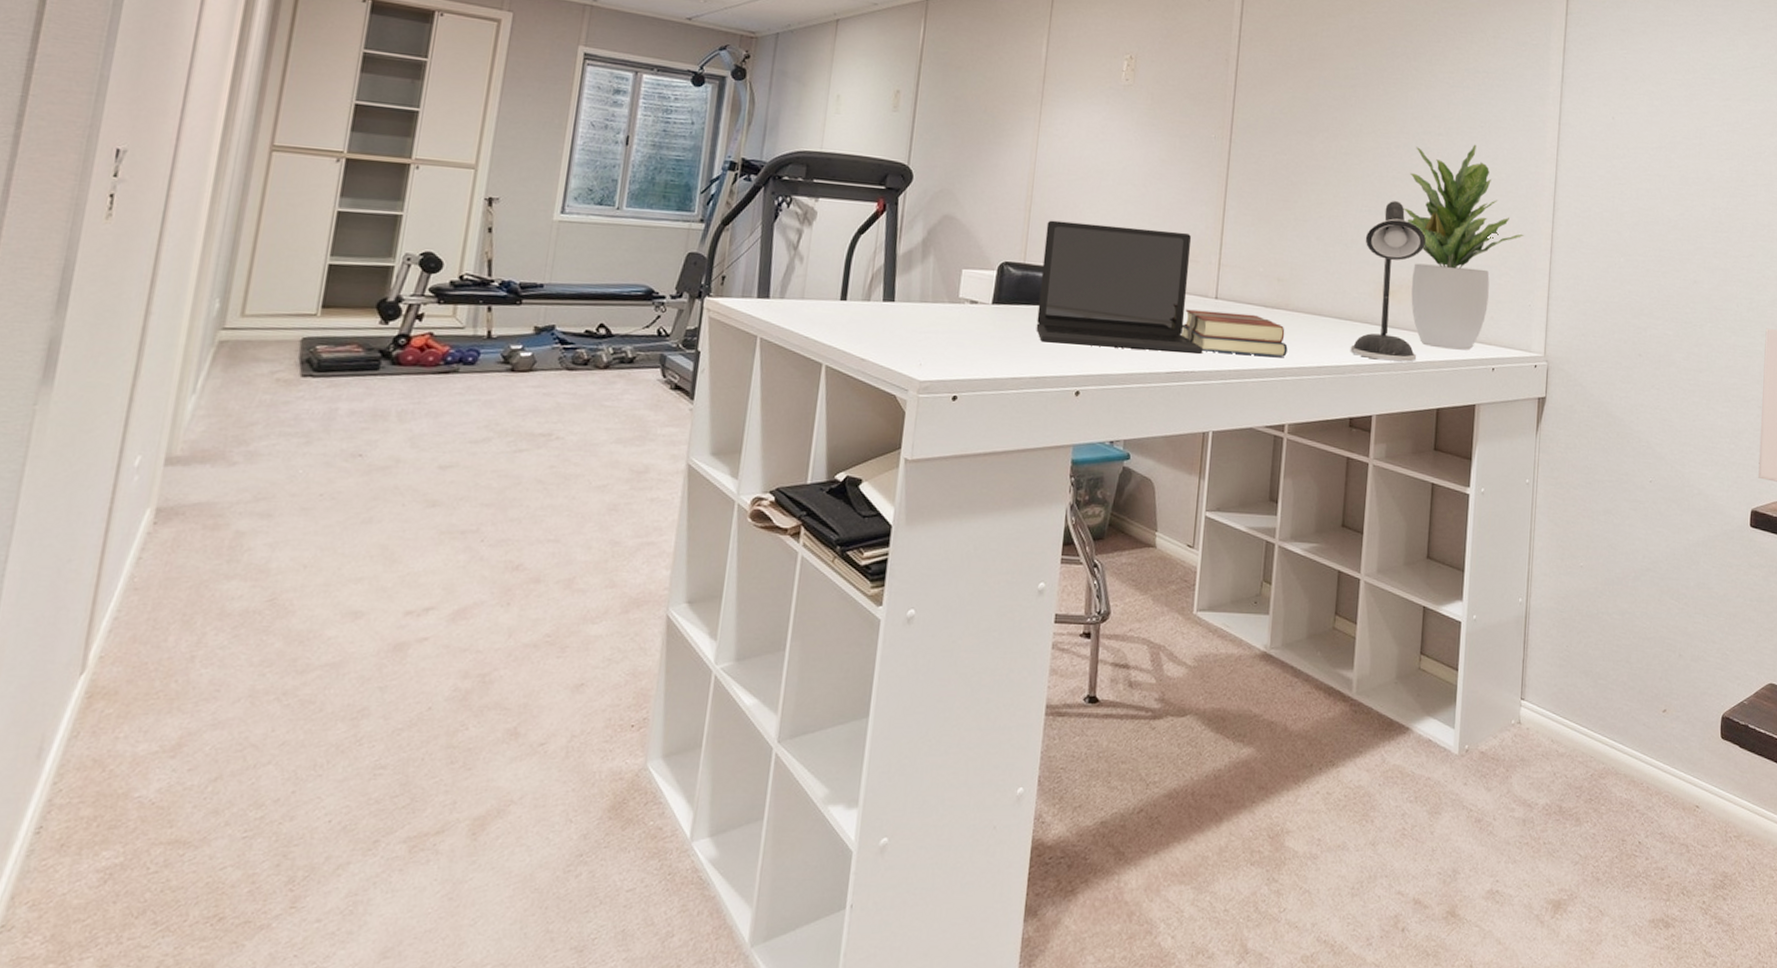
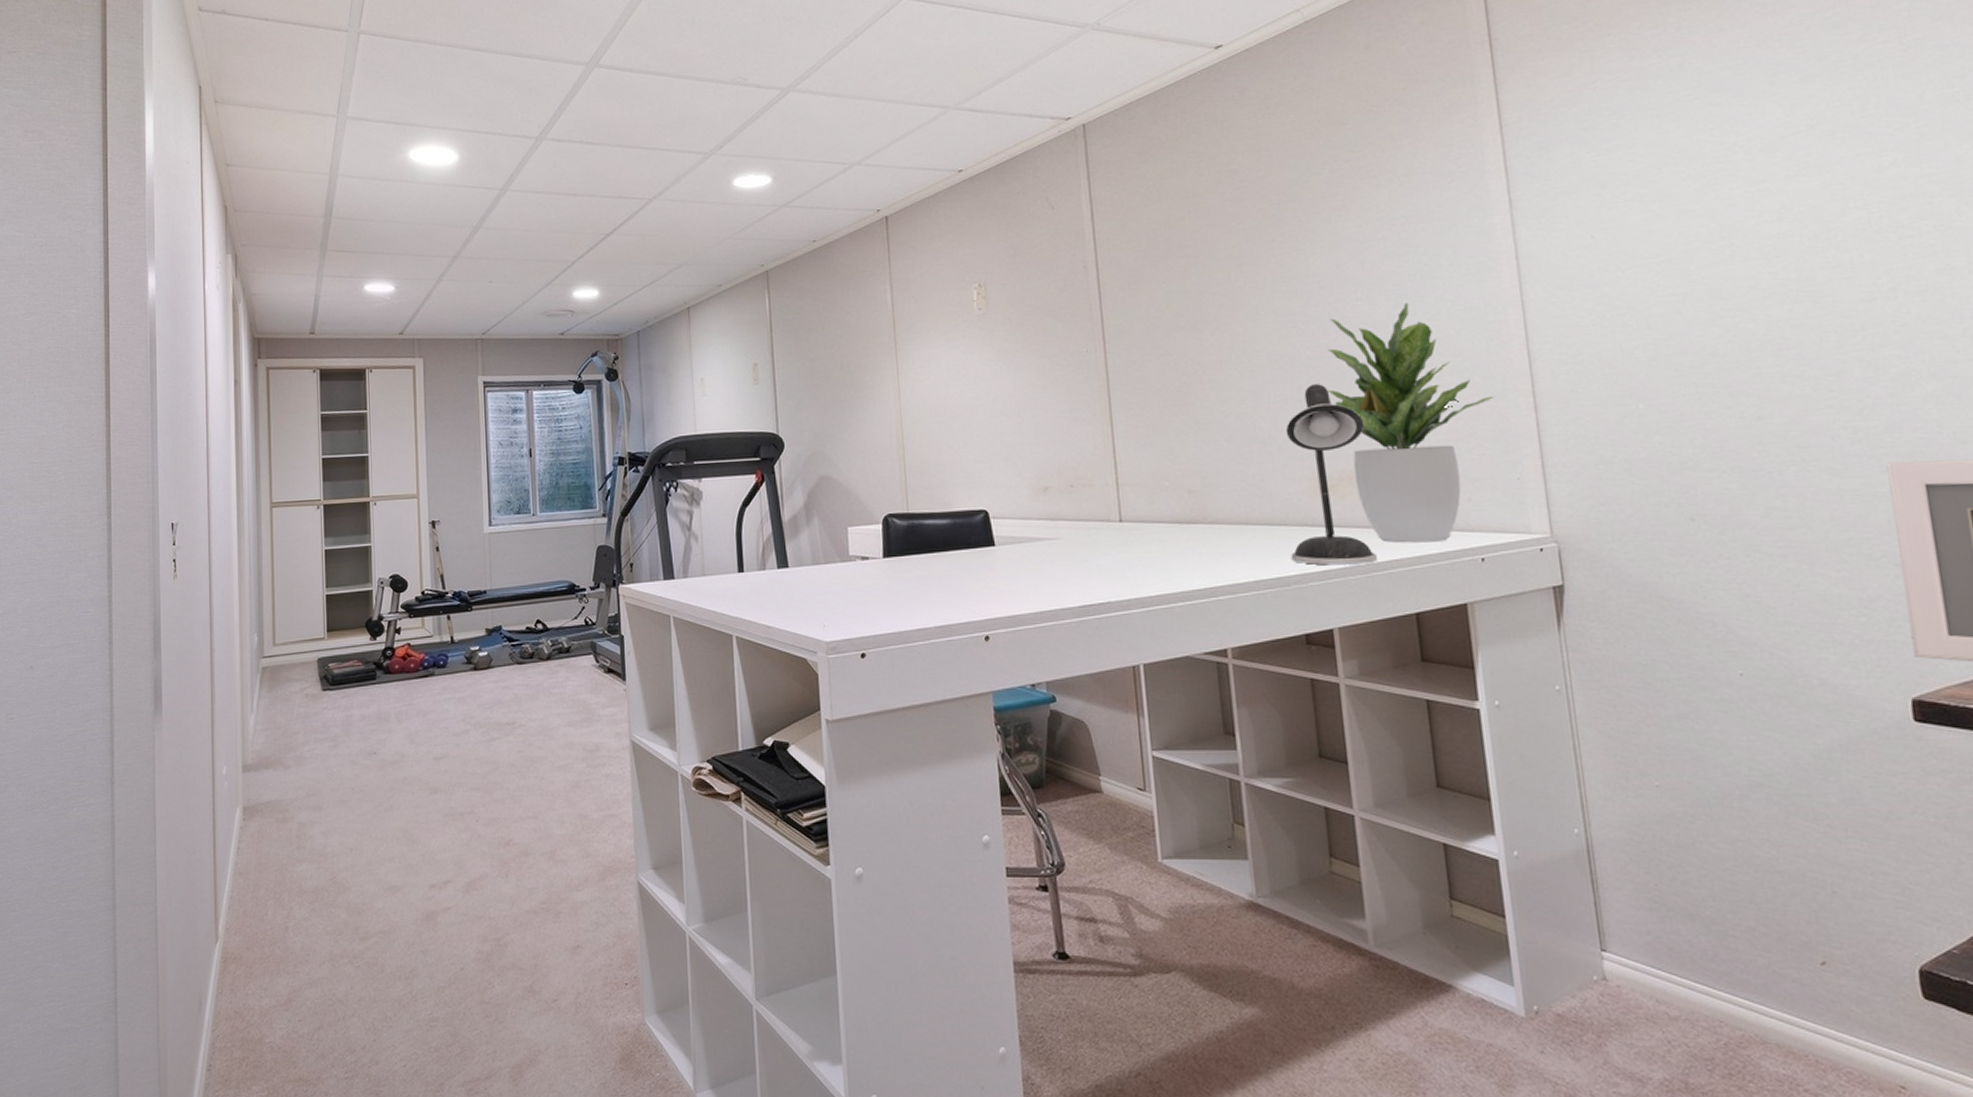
laptop: present [1036,220,1204,354] -> none [923,456,1117,590]
books: present [1180,309,1288,357] -> none [1087,533,1215,579]

